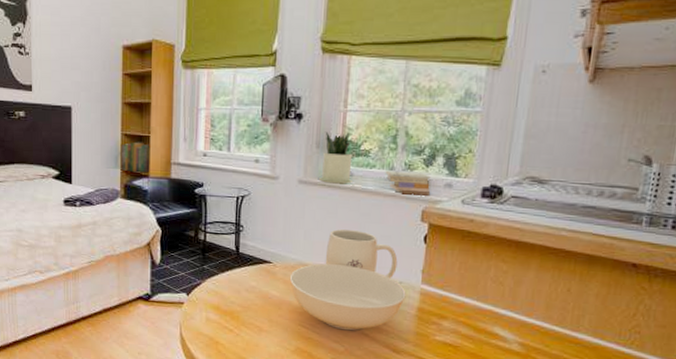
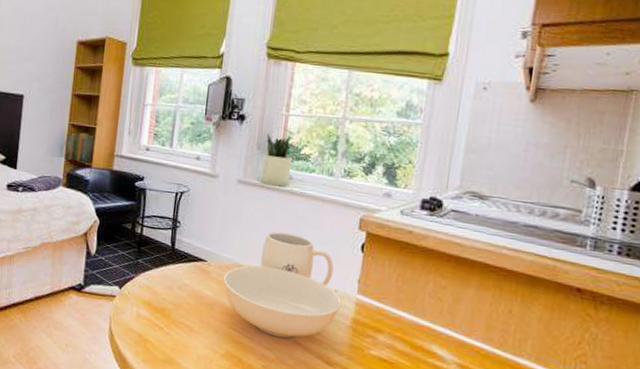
books: present [385,170,431,196] -> none [324,175,370,204]

